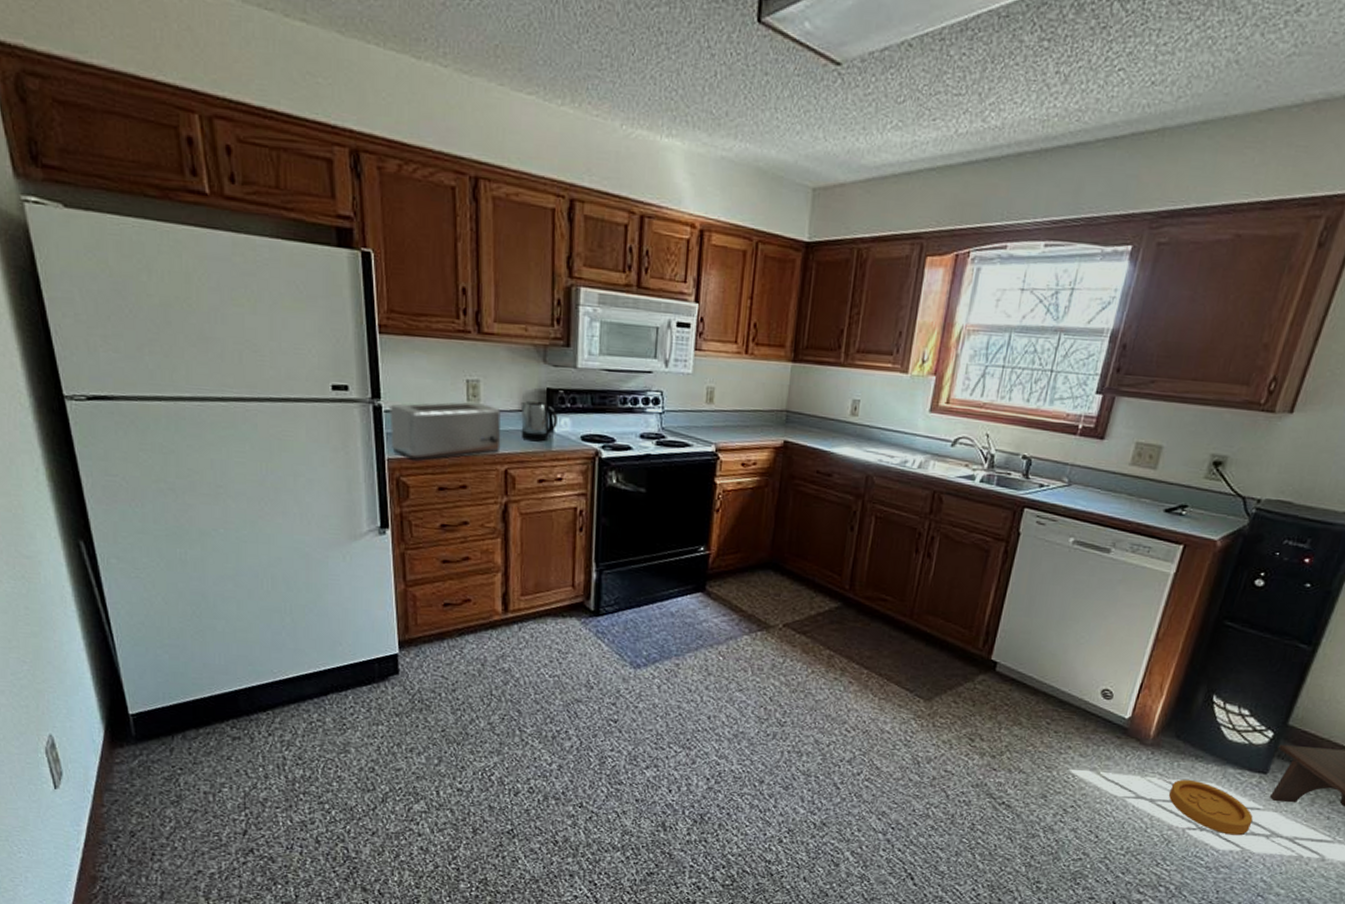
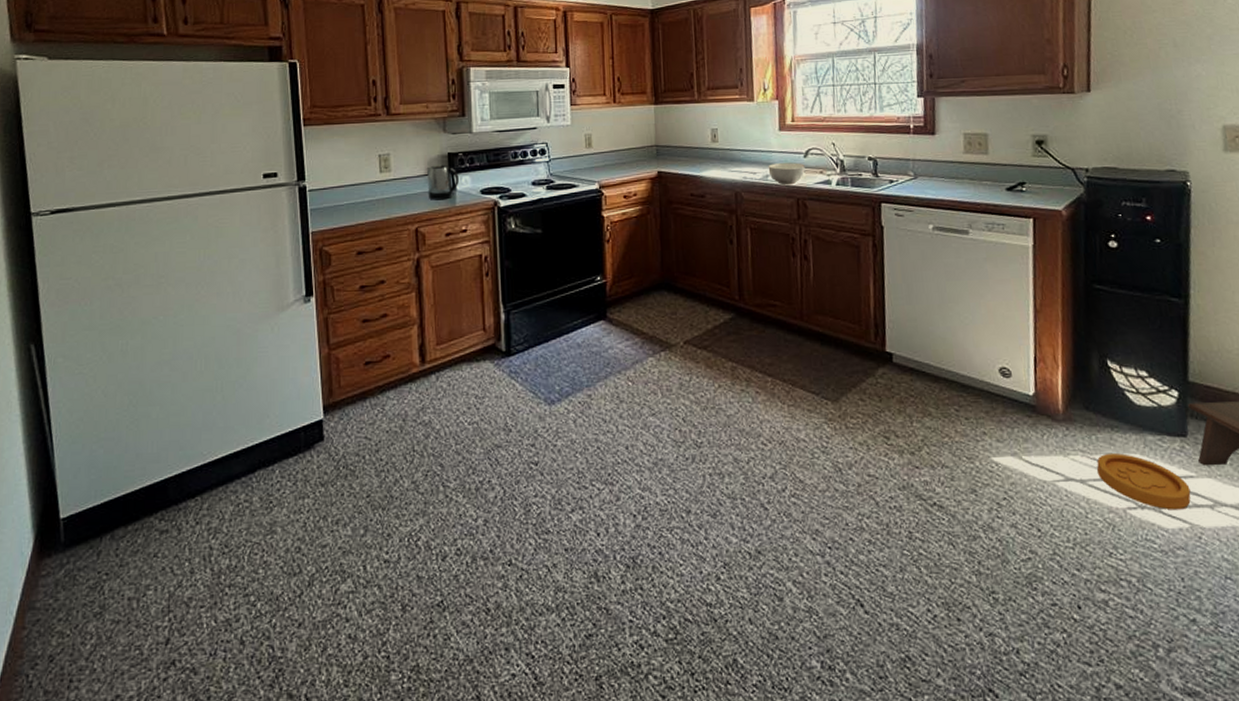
toaster: present [389,401,501,462] -> none [313,172,411,232]
bowl: none [908,448,950,476] -> present [768,162,805,186]

